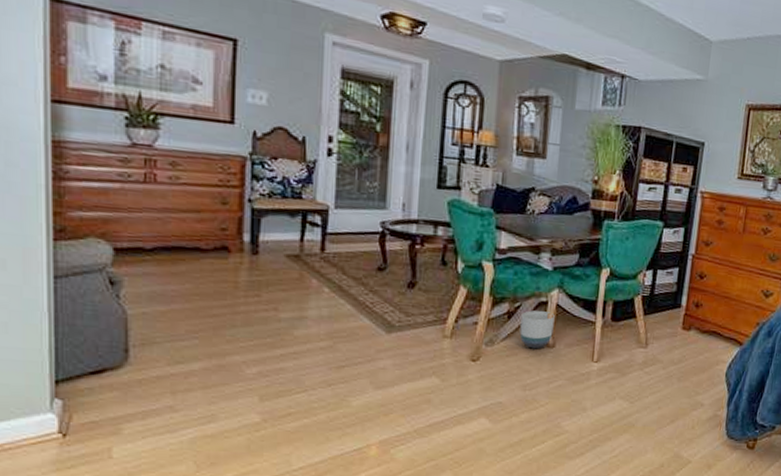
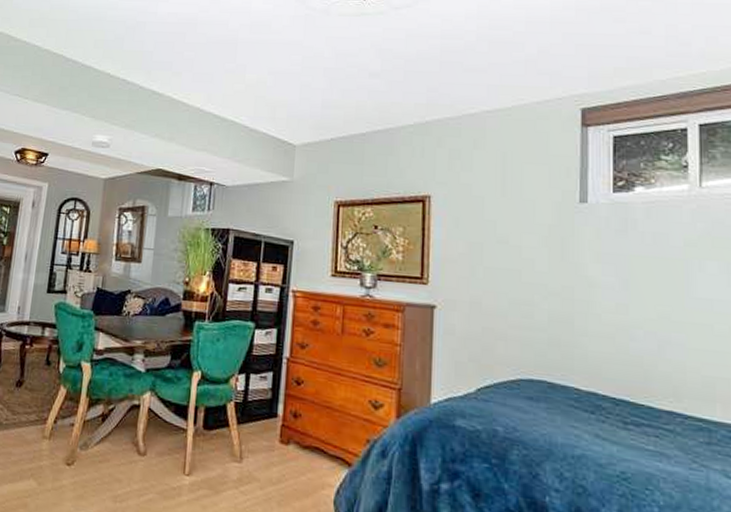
planter: present [519,310,555,349] -> none [112,413,147,456]

